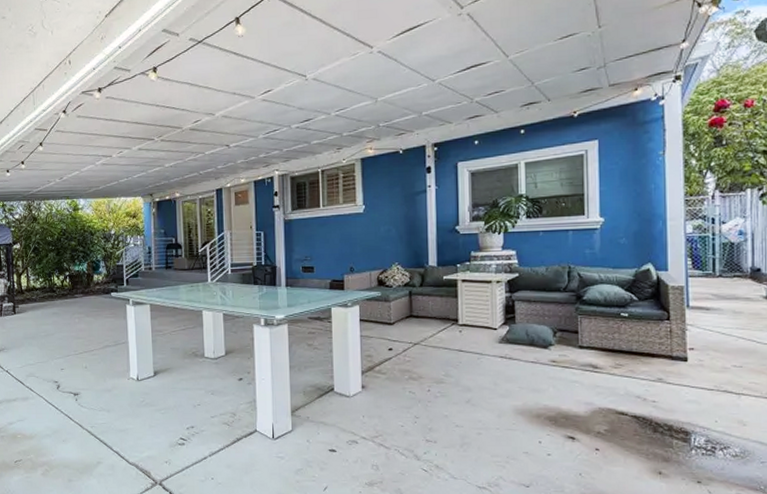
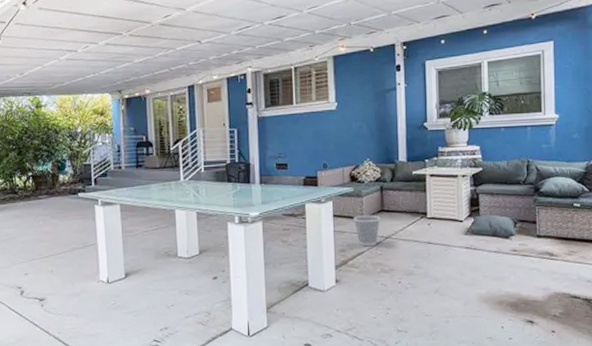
wastebasket: none [380,320,410,353] -> present [353,215,381,247]

